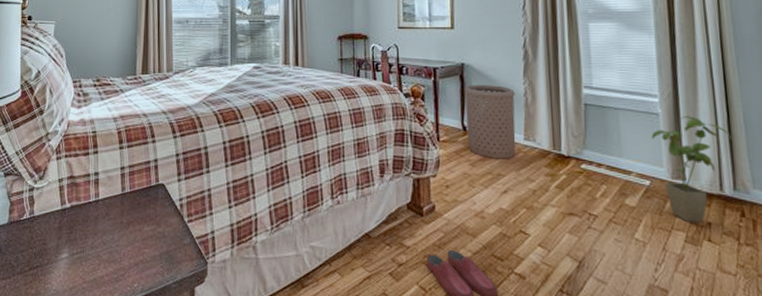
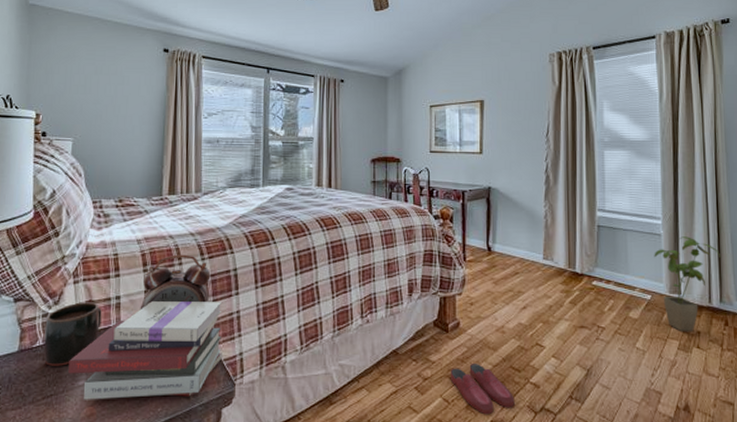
mug: none [30,177,82,239] -> present [44,302,102,366]
books: none [52,178,195,274] -> present [68,301,223,400]
alarm clock: none [116,132,183,187] -> present [140,254,211,310]
laundry basket: present [464,85,516,159] -> none [490,208,536,277]

